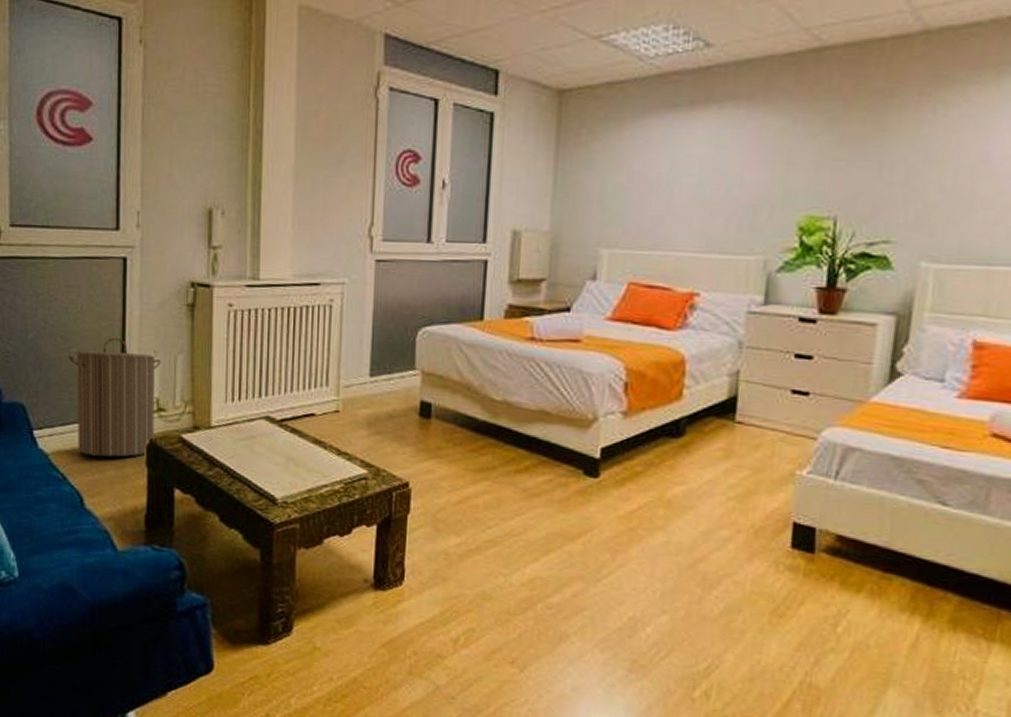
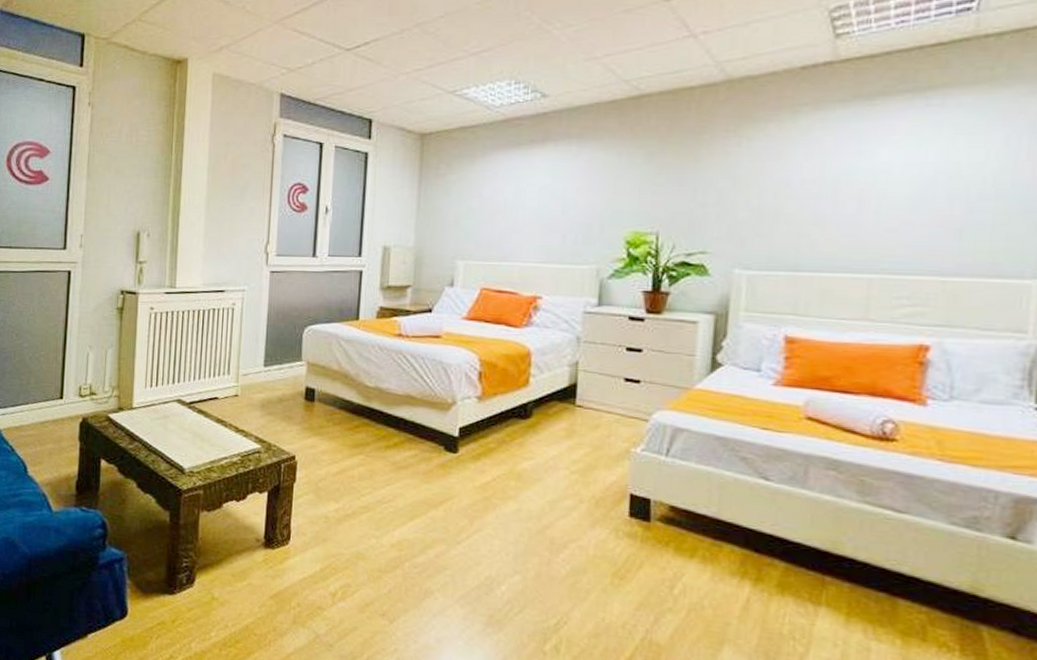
laundry hamper: present [69,337,162,457] -> none [21,335,95,433]

